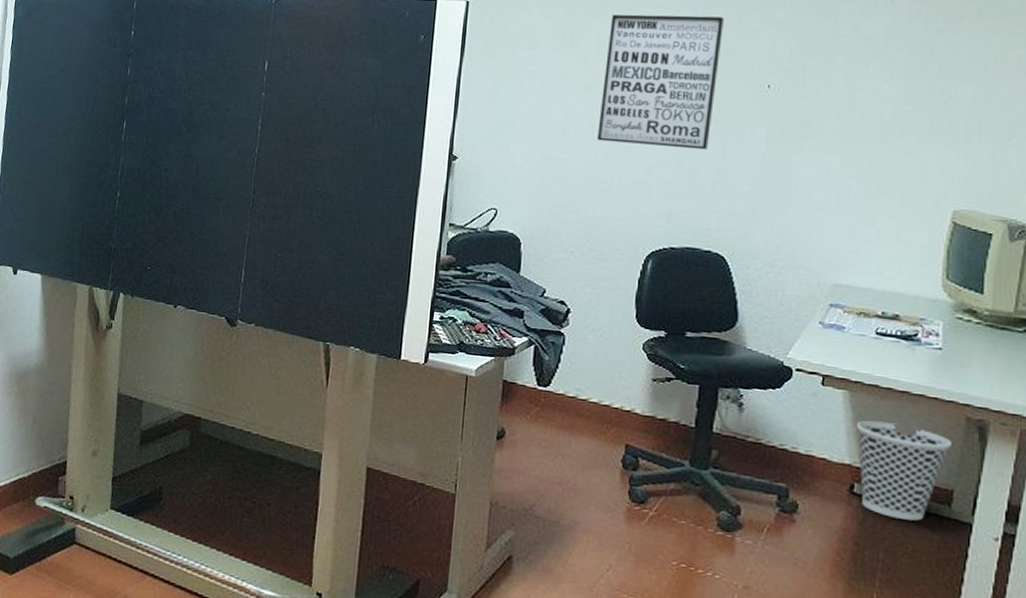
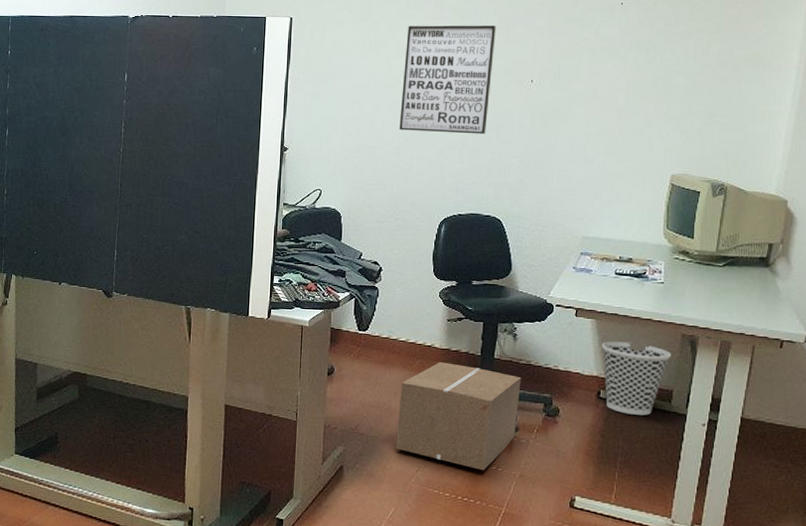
cardboard box: none [581,432,748,576] -> present [396,362,521,470]

